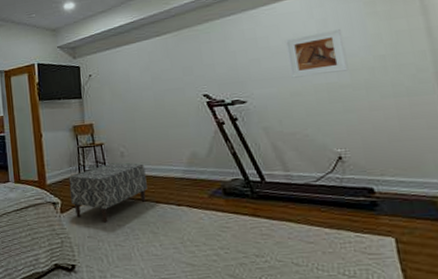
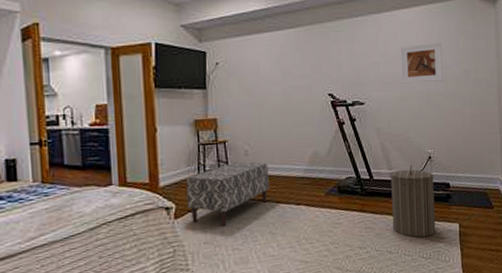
laundry hamper: none [287,167,360,251] -> present [391,165,436,238]

